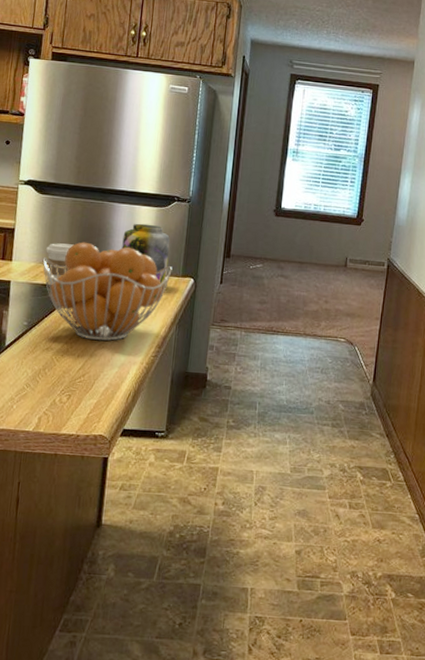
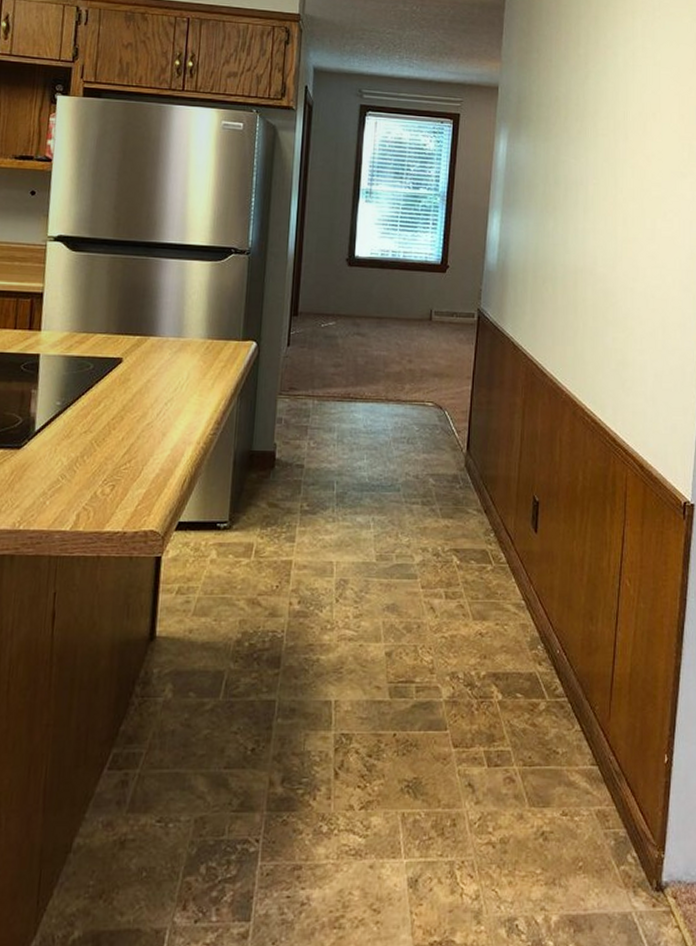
fruit basket: present [42,242,173,341] -> none [77,305,231,420]
coffee cup: present [46,243,74,286] -> none [81,307,114,358]
jar: present [122,223,170,290] -> none [171,280,228,357]

